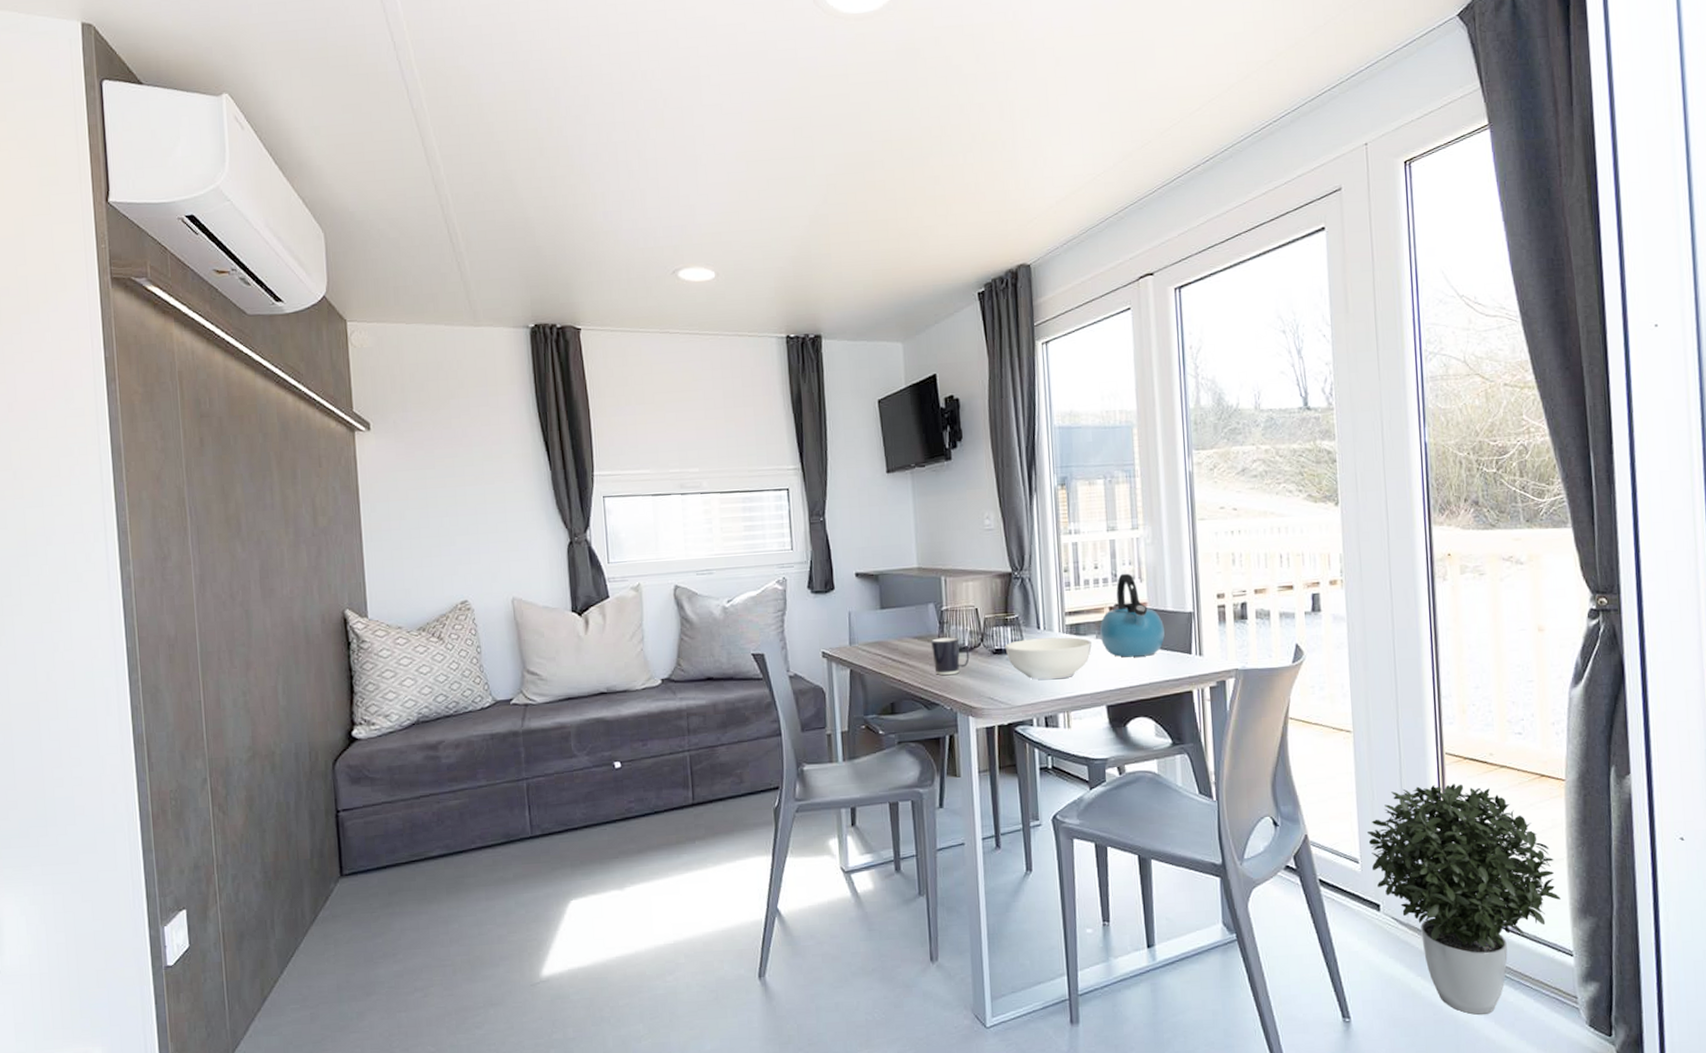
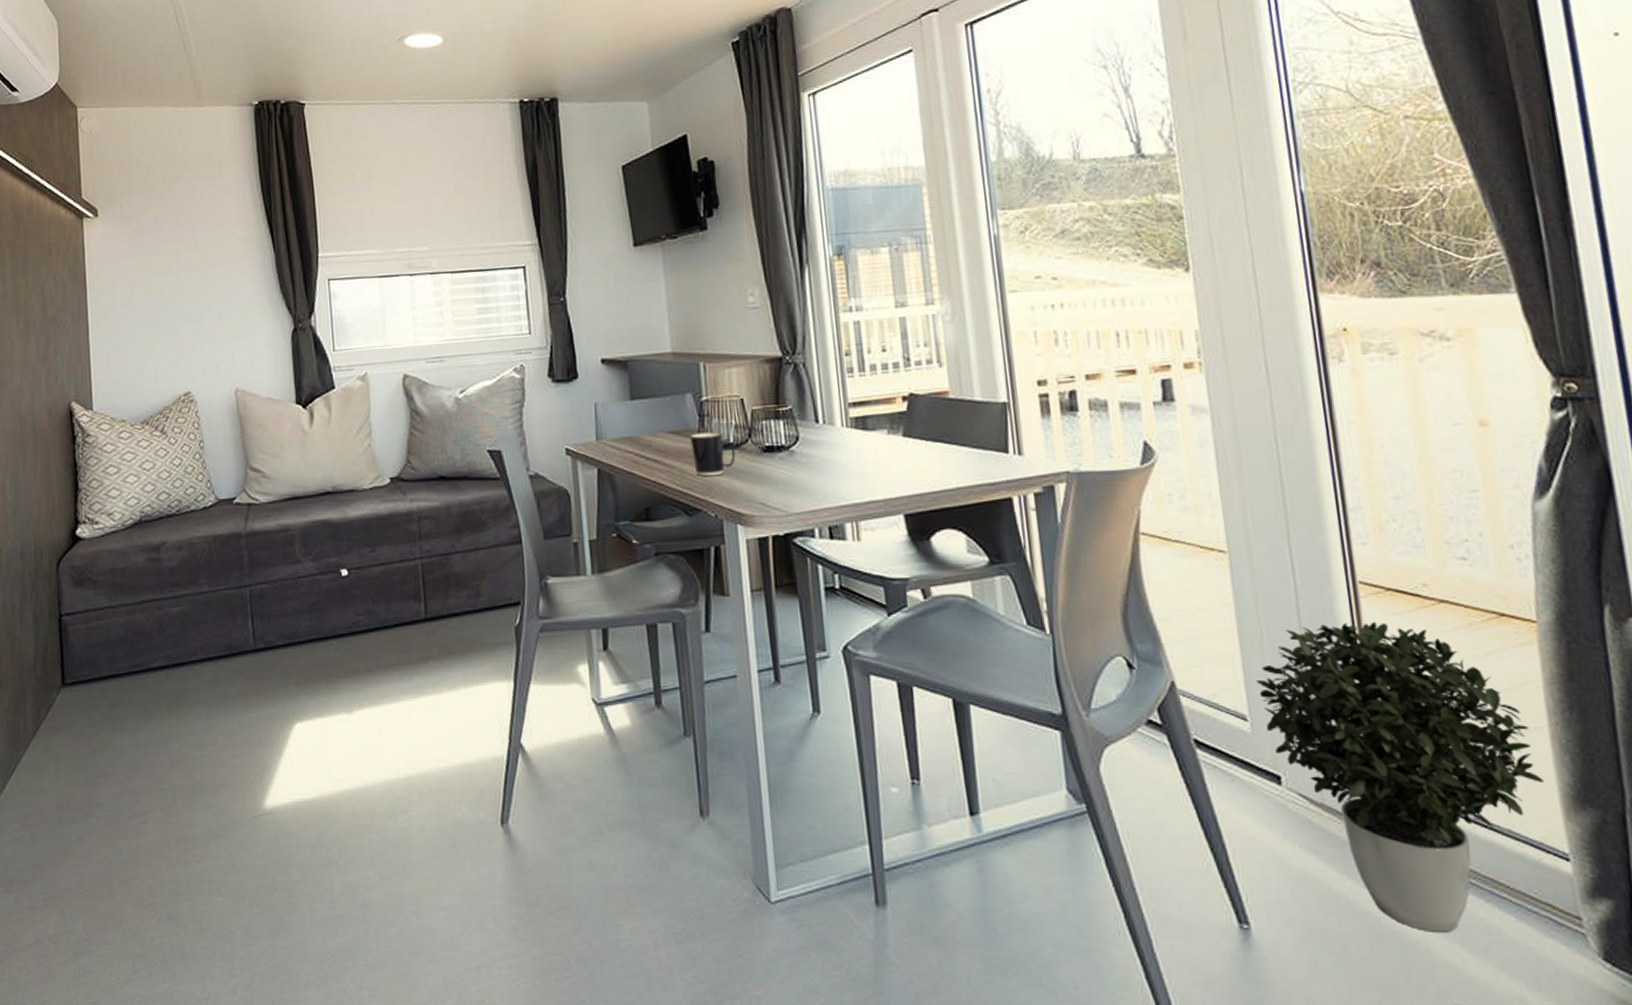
bowl: present [1005,637,1092,680] -> none [777,432,883,483]
kettle: present [1099,573,1165,657] -> none [891,356,974,457]

